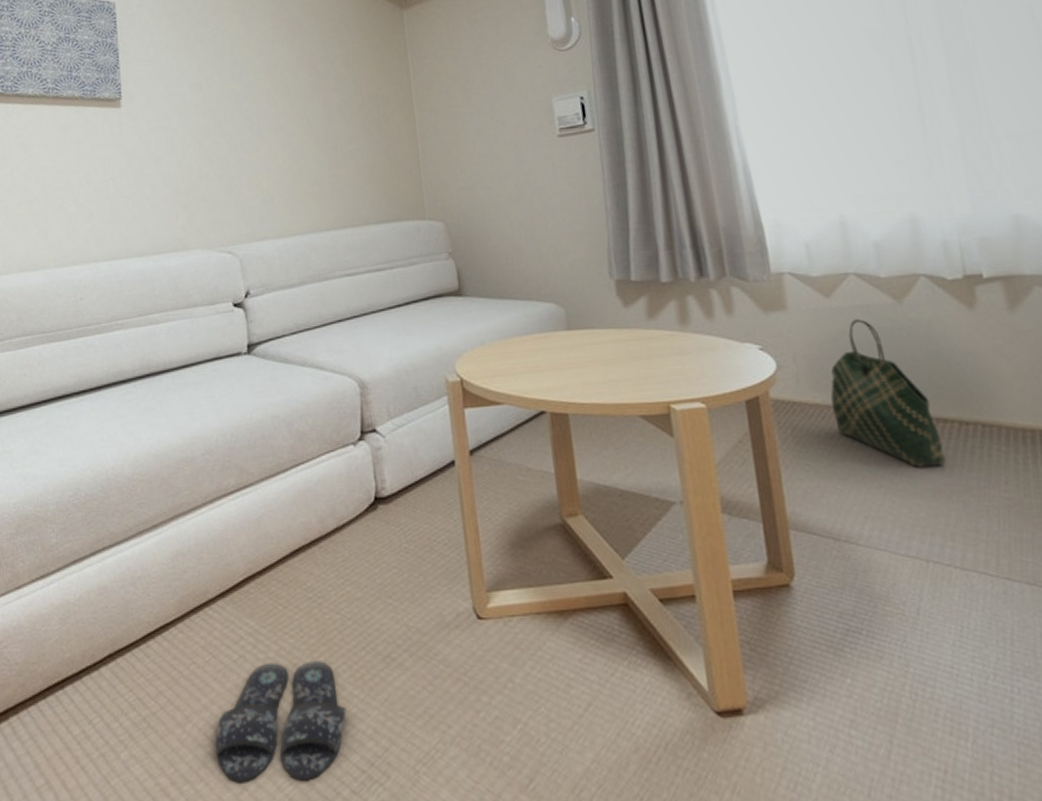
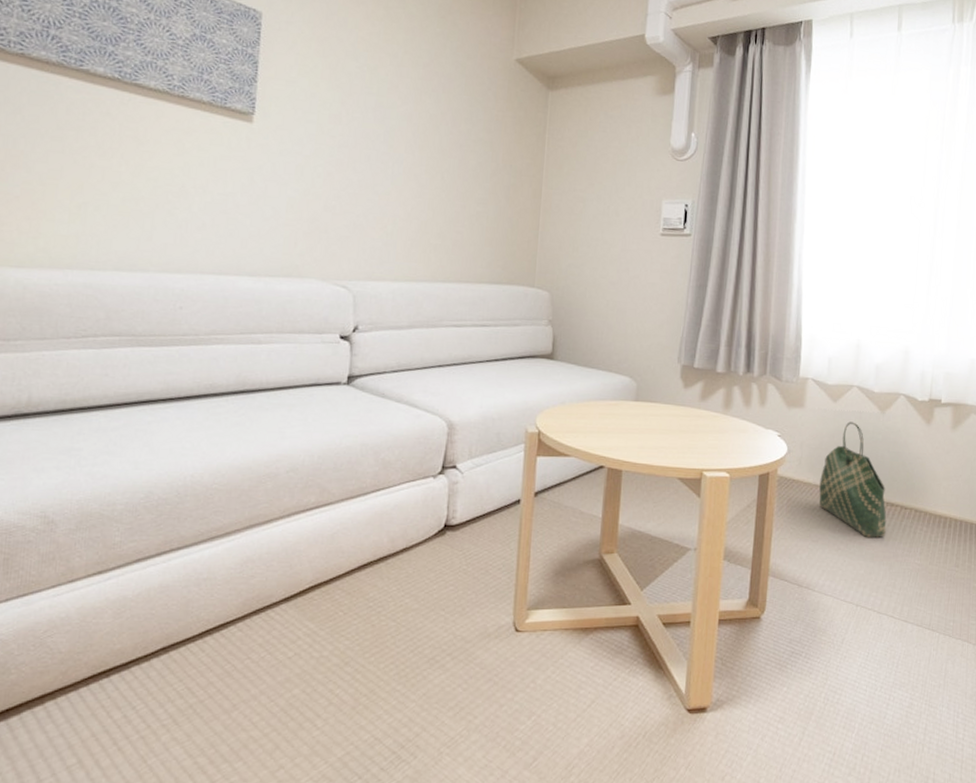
slippers: present [214,661,347,783] -> none [258,660,388,762]

